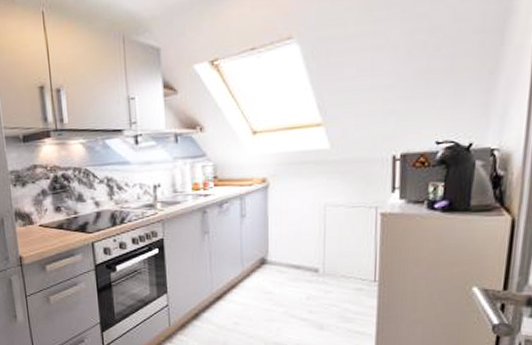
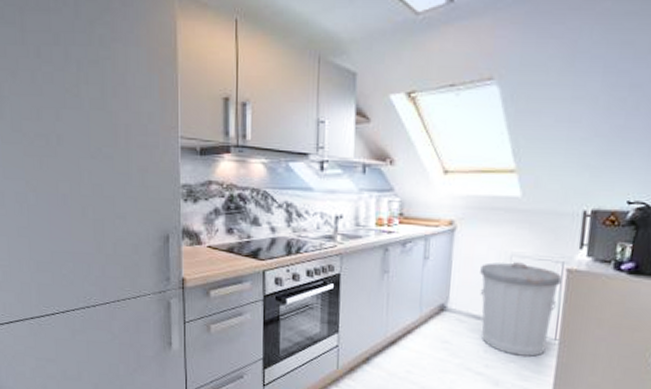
trash can: none [296,211,377,299] -> present [480,262,562,357]

